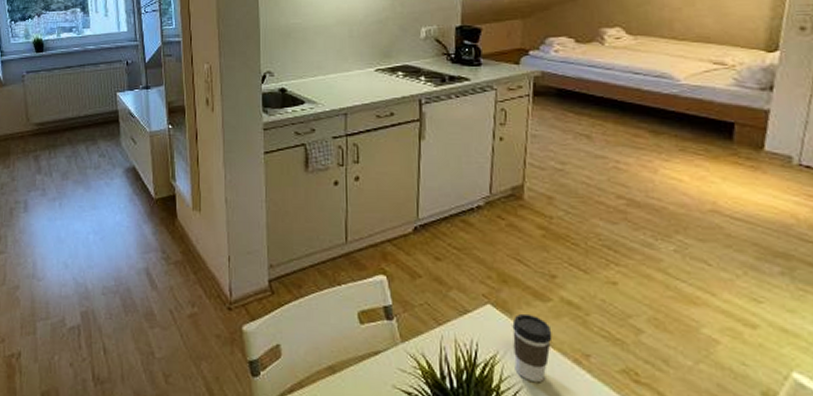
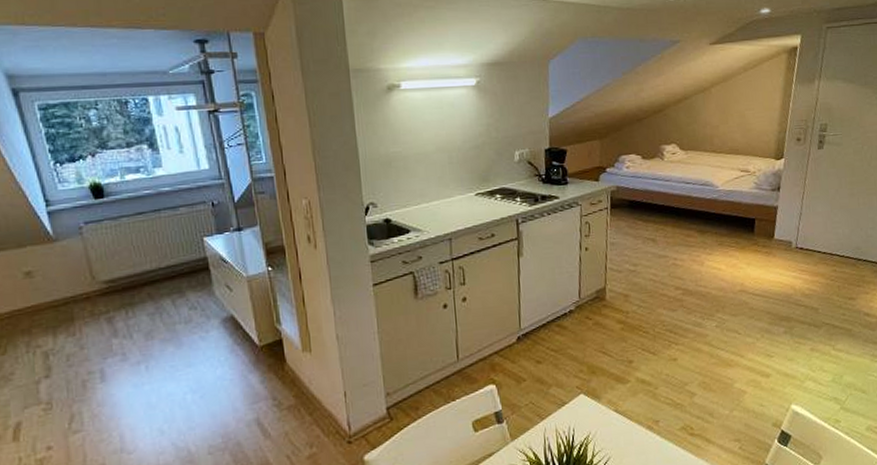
coffee cup: present [512,313,553,382] -> none [600,396,631,451]

